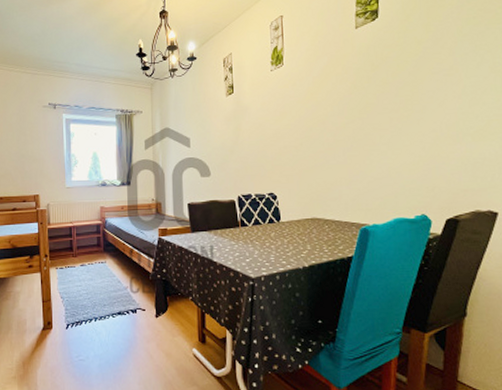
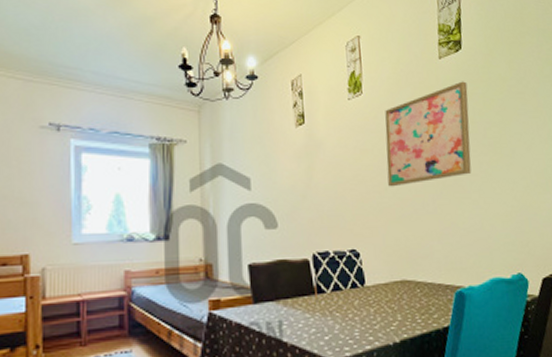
wall art: none [302,47,382,142] -> present [385,81,472,187]

